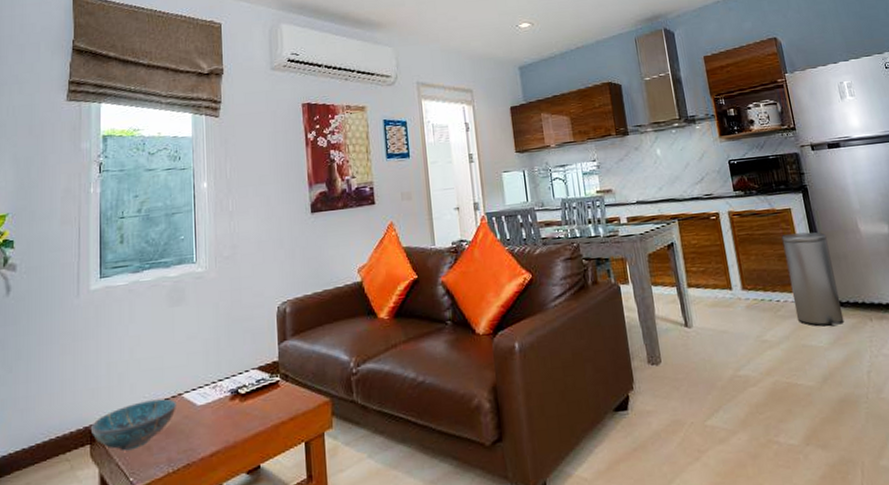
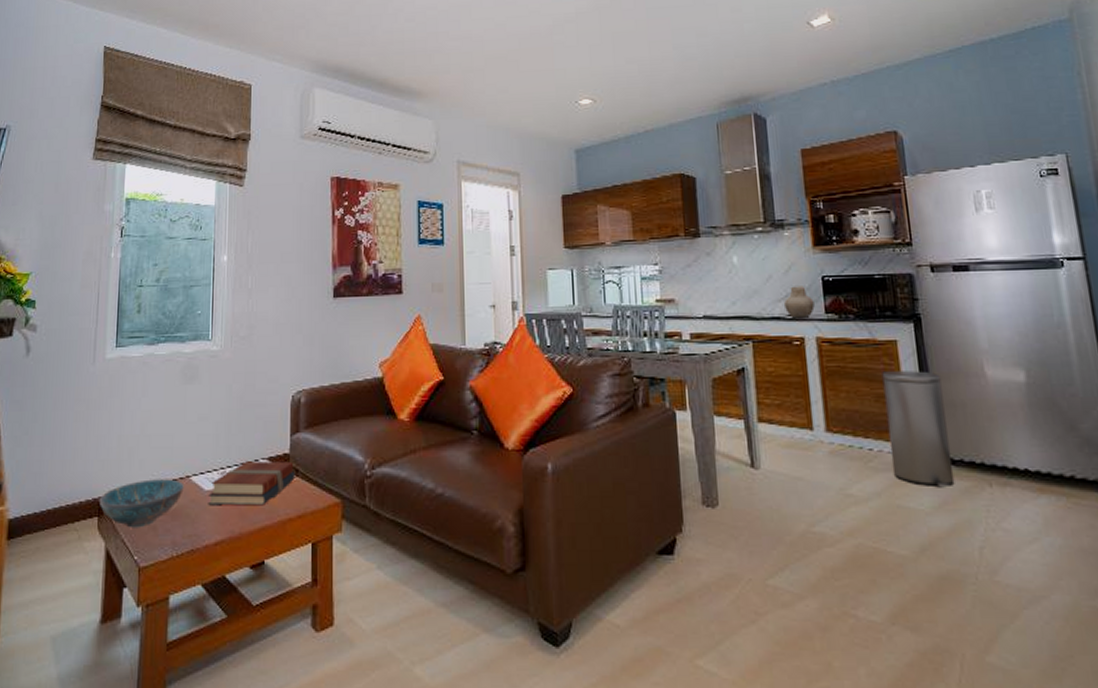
books: none [201,368,286,419] -> present [208,461,296,506]
ceramic pitcher: none [701,169,725,197] -> present [784,286,815,318]

